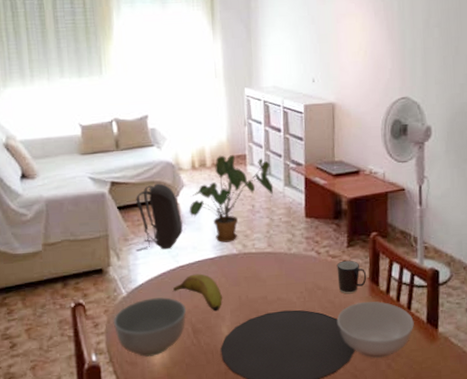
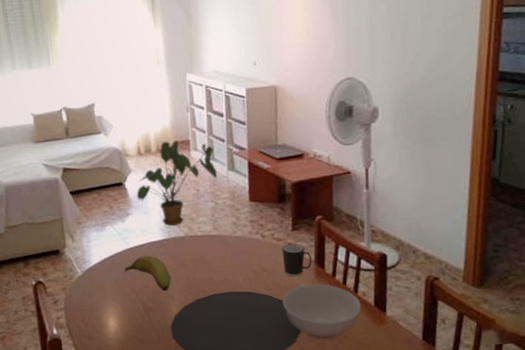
bowl: present [113,297,187,357] -> none [70,277,138,332]
backpack: present [136,183,183,252] -> none [86,169,132,234]

